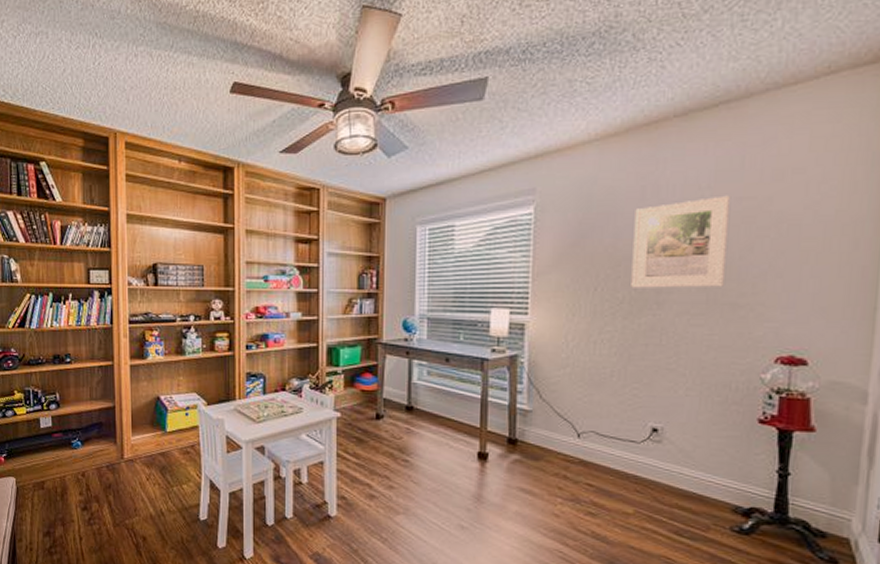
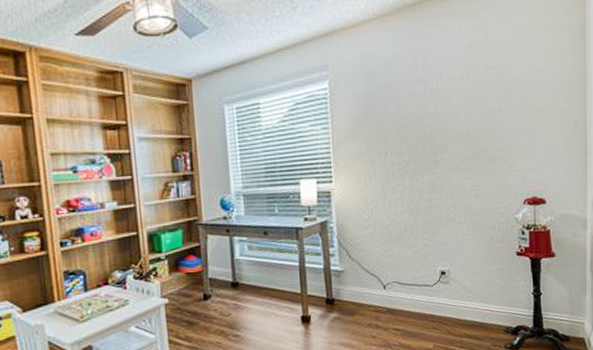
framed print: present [631,195,731,288] -> none [411,65,484,151]

